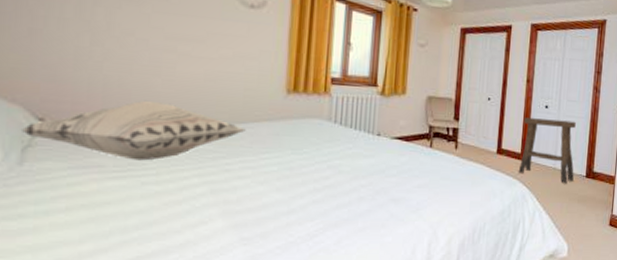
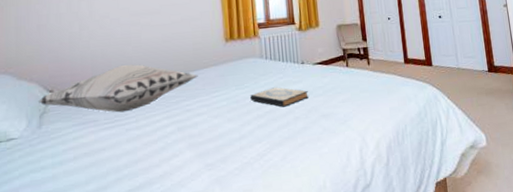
hardback book: none [308,158,380,183] -> present [250,87,309,107]
stool: present [518,118,576,184] -> none [422,25,478,81]

